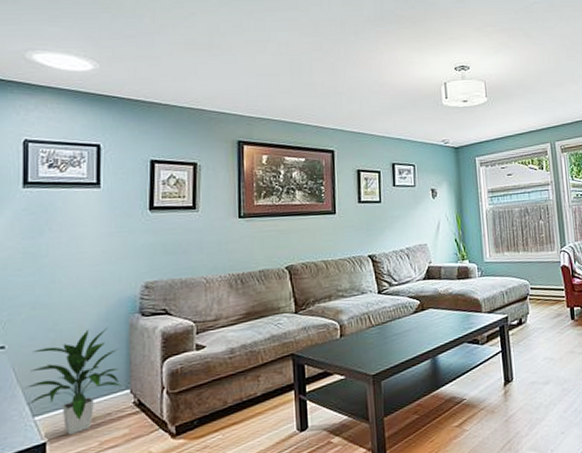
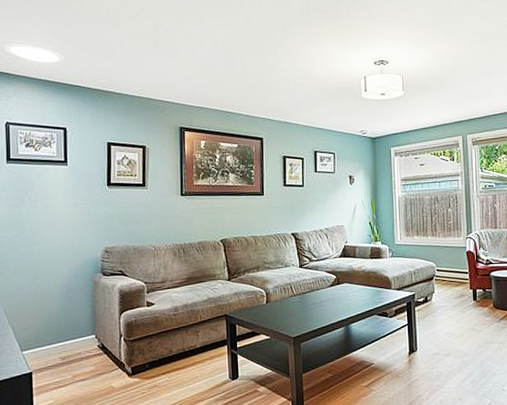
indoor plant: present [25,327,122,436] -> none [15,283,89,368]

